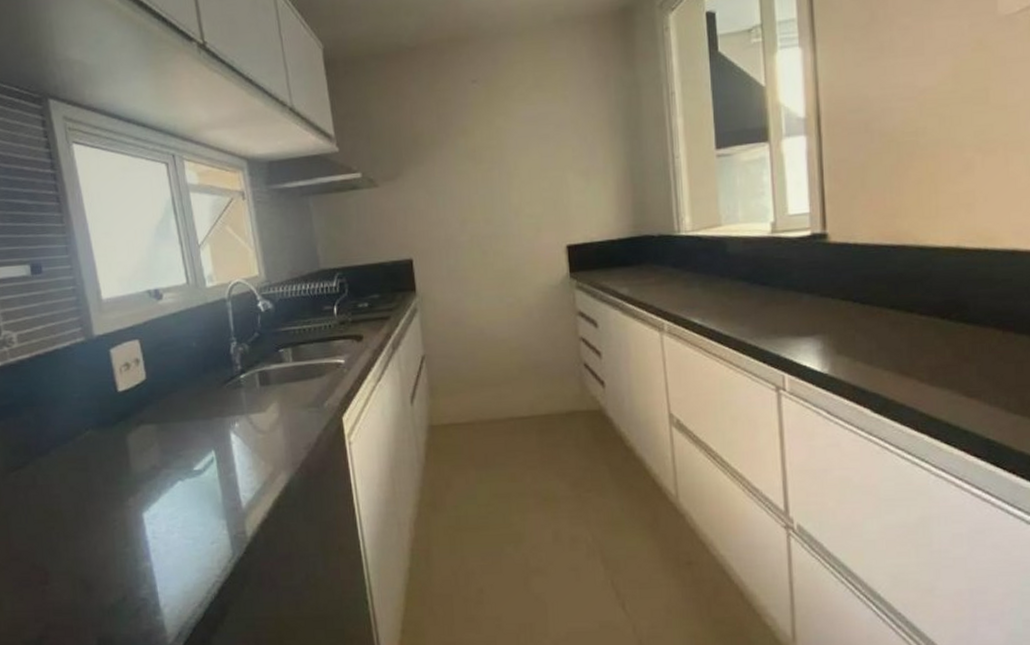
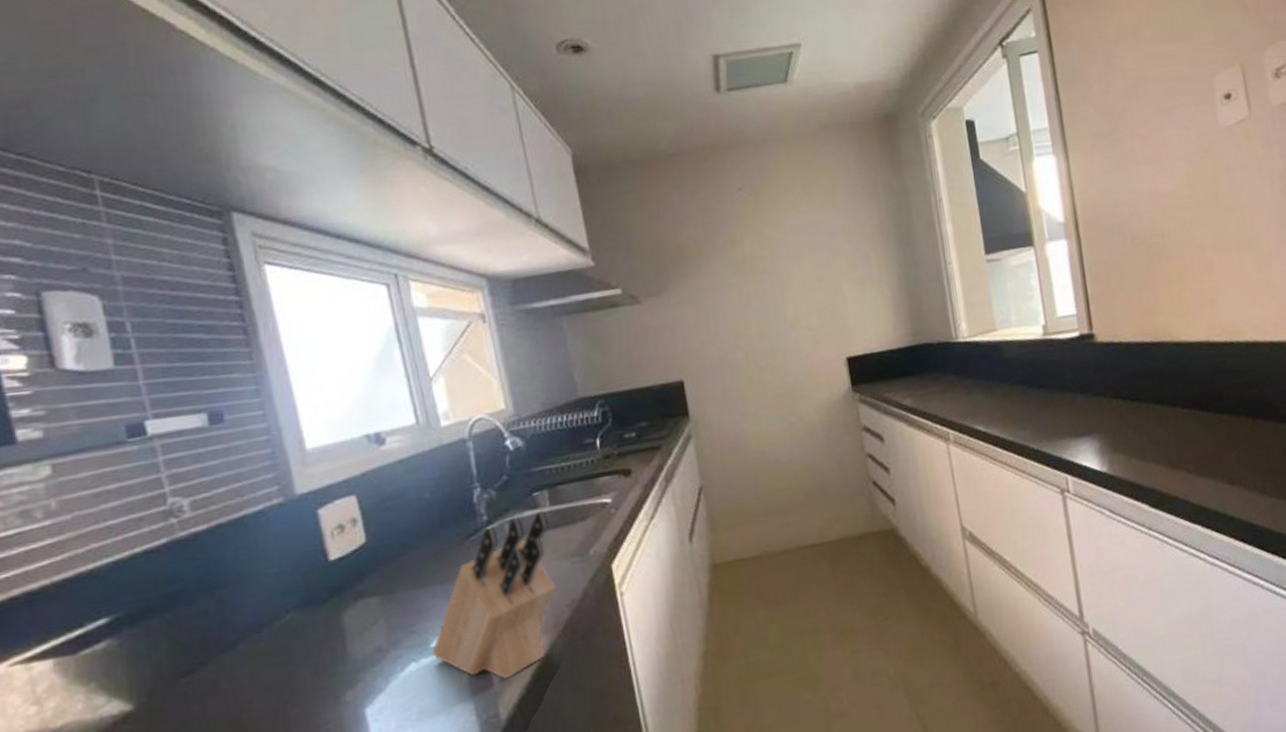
knife block: none [194,365,296,504] -> present [431,510,557,680]

